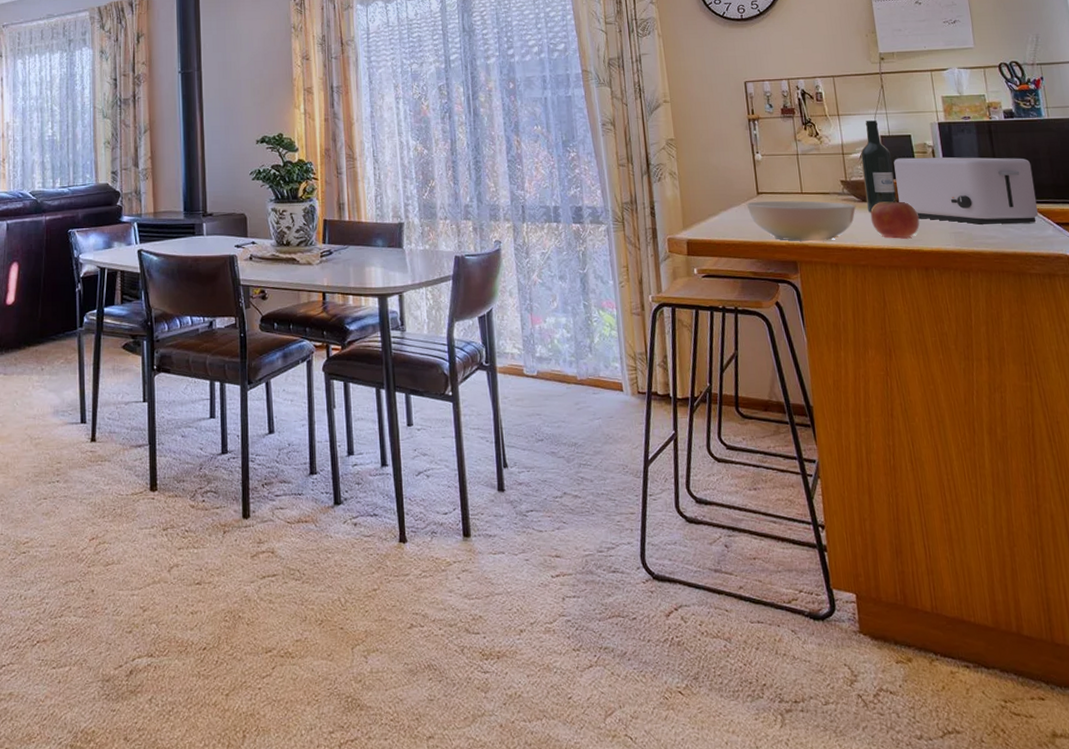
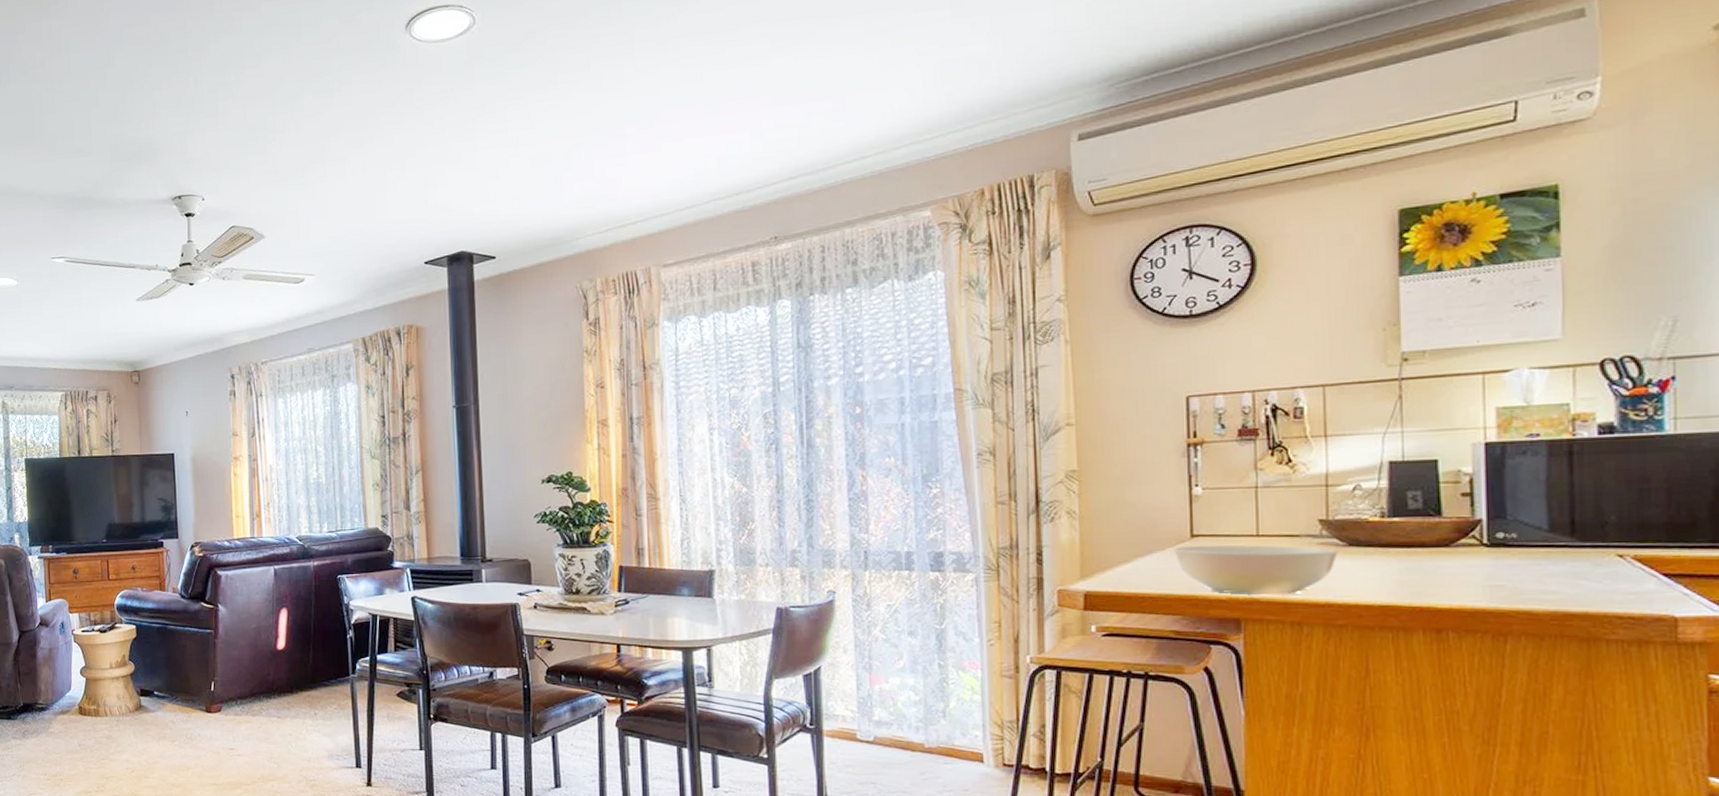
wine bottle: present [860,121,897,213] -> none [1354,442,1403,560]
fruit: present [870,198,920,238] -> none [1359,541,1437,592]
toaster: present [893,156,1039,225] -> none [1405,487,1635,576]

